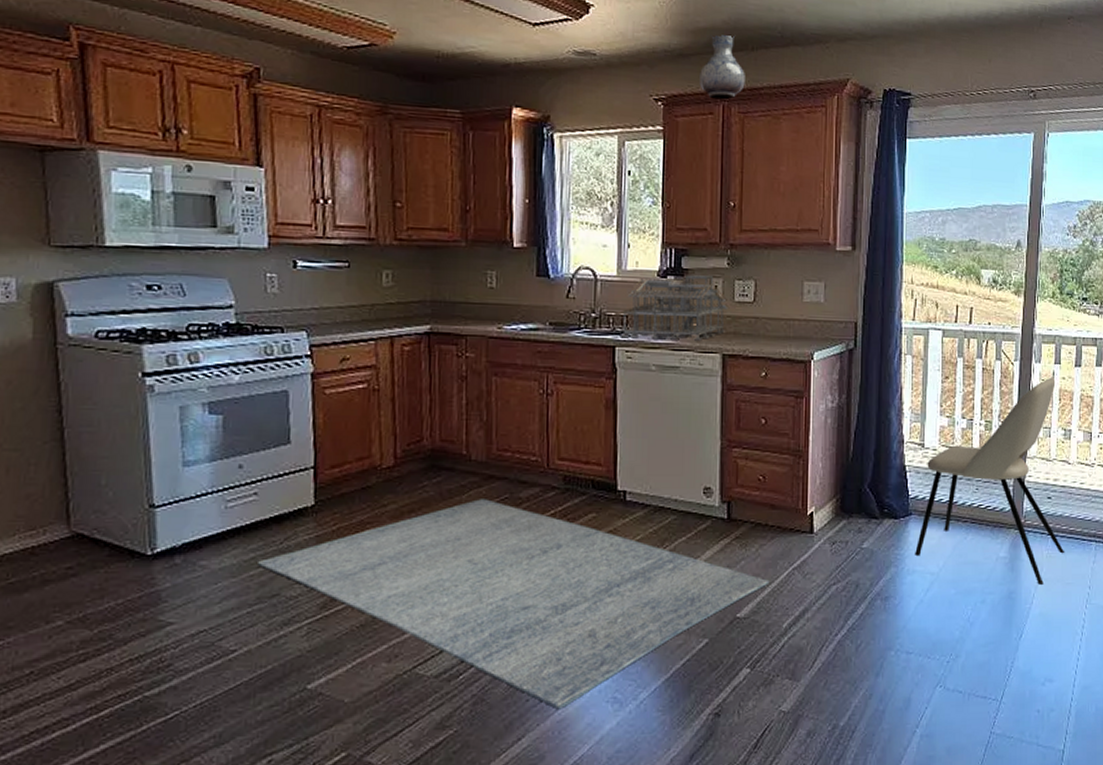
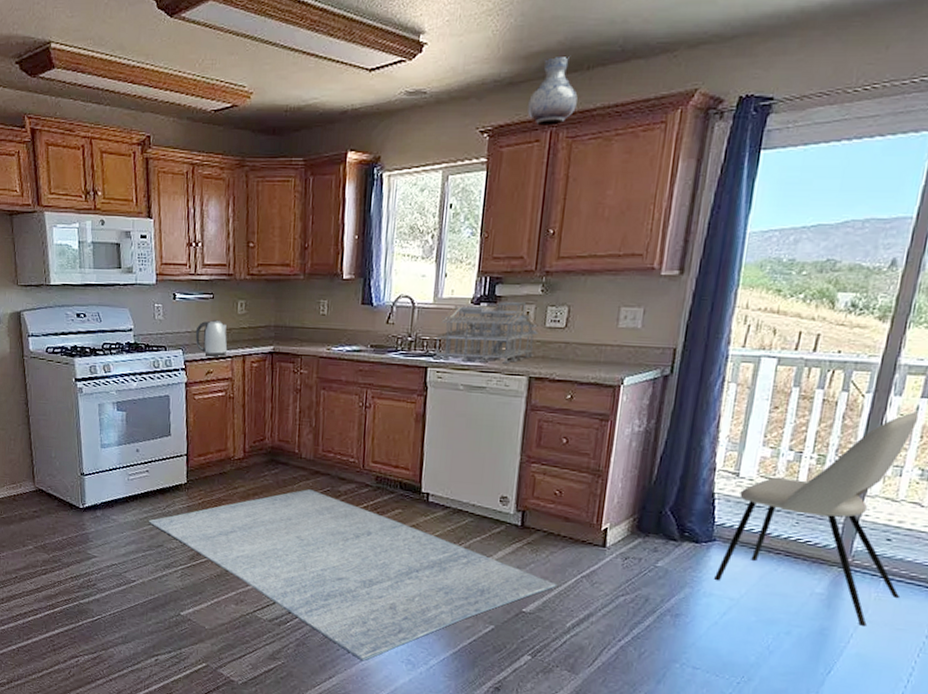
kettle: none [324,293,370,339] -> present [195,319,228,357]

